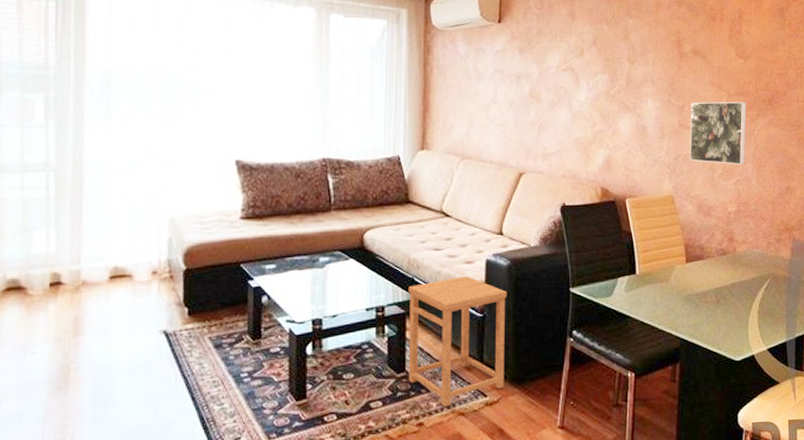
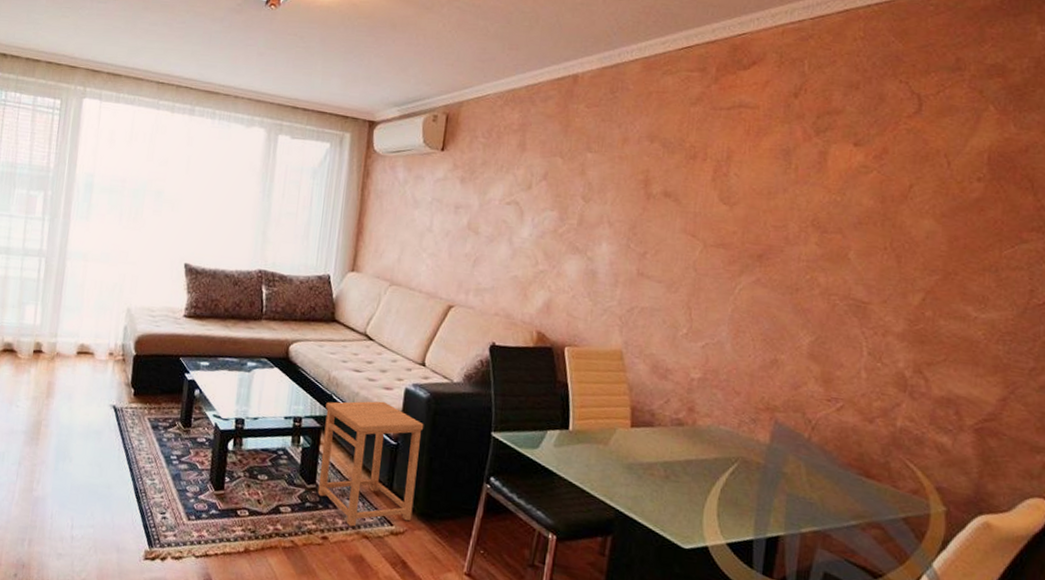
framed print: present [690,101,747,166] -> none [647,250,727,328]

